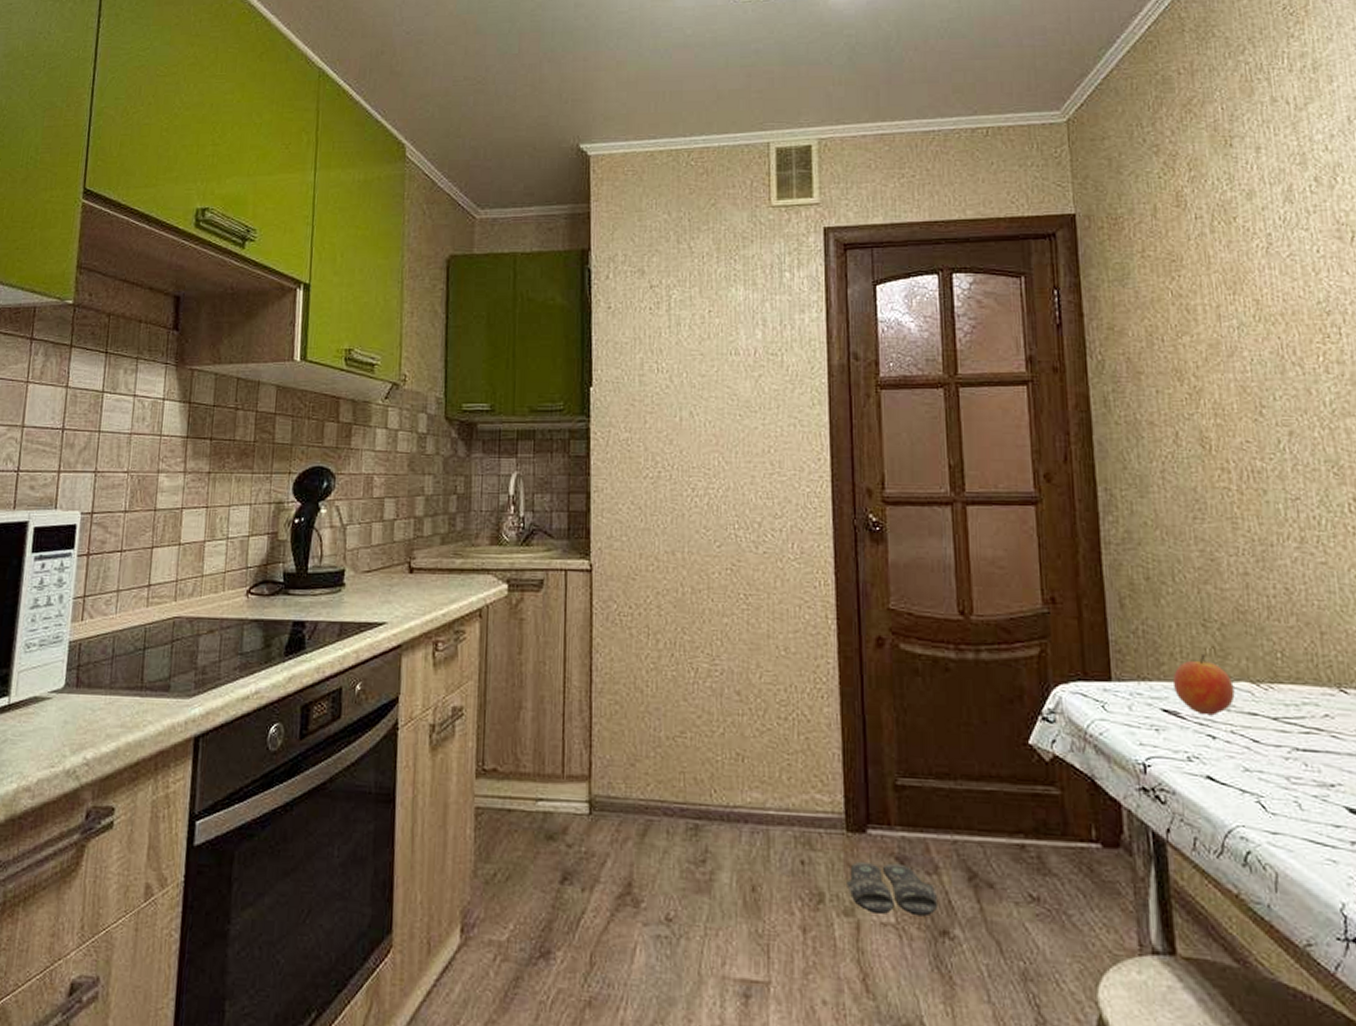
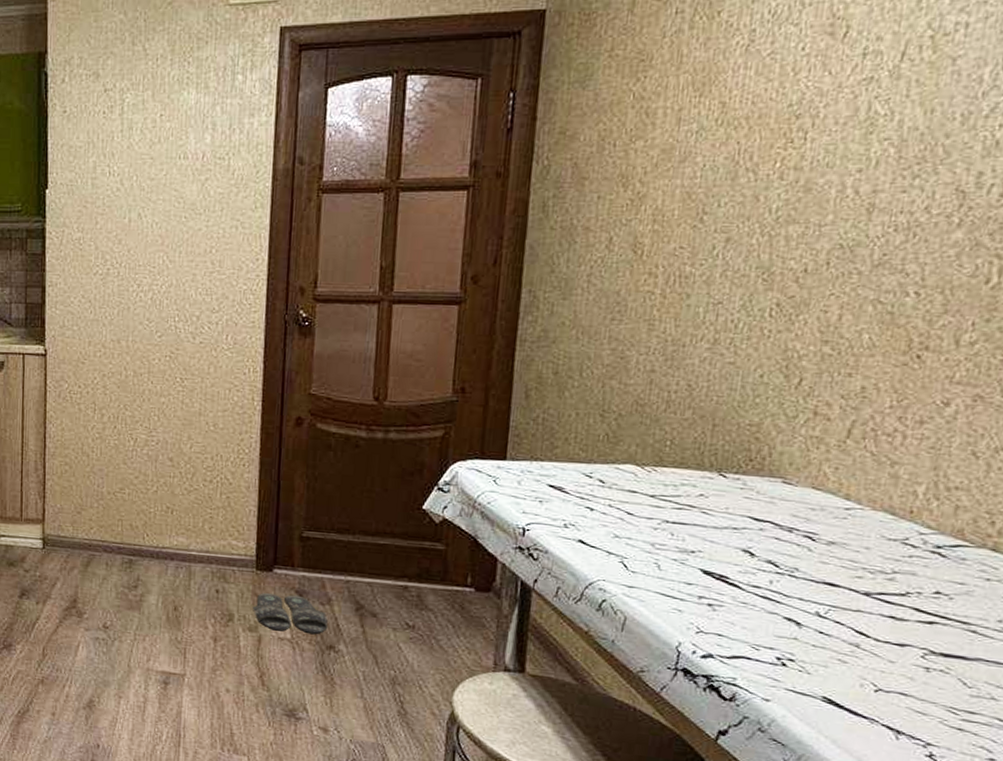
fruit: present [1172,653,1235,716] -> none [562,439,620,492]

